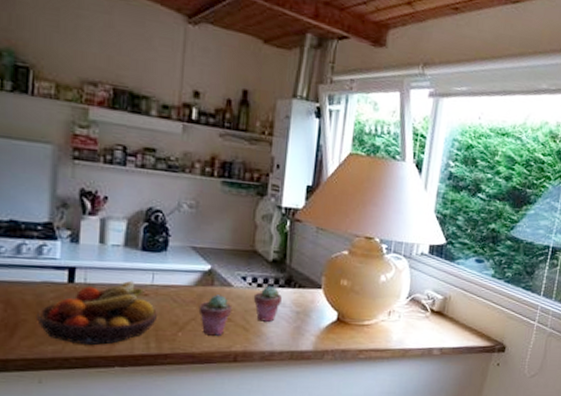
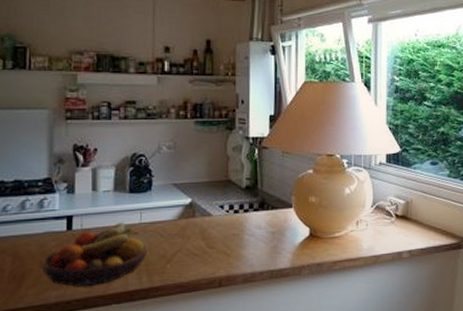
potted succulent: present [198,294,233,336] -> none [183,225,214,264]
potted succulent: present [253,285,282,322] -> none [231,210,257,245]

